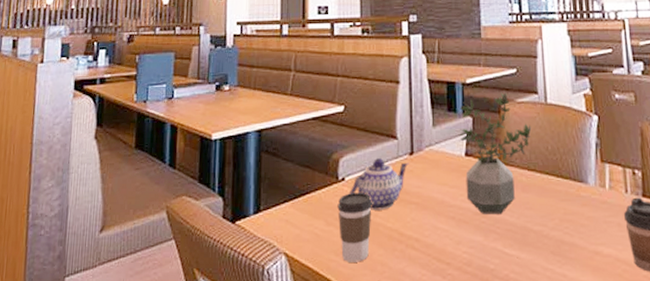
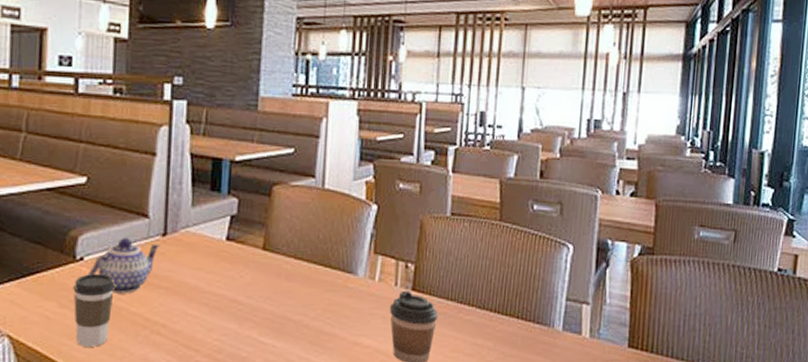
potted plant: present [459,92,532,214] -> none [221,173,304,302]

